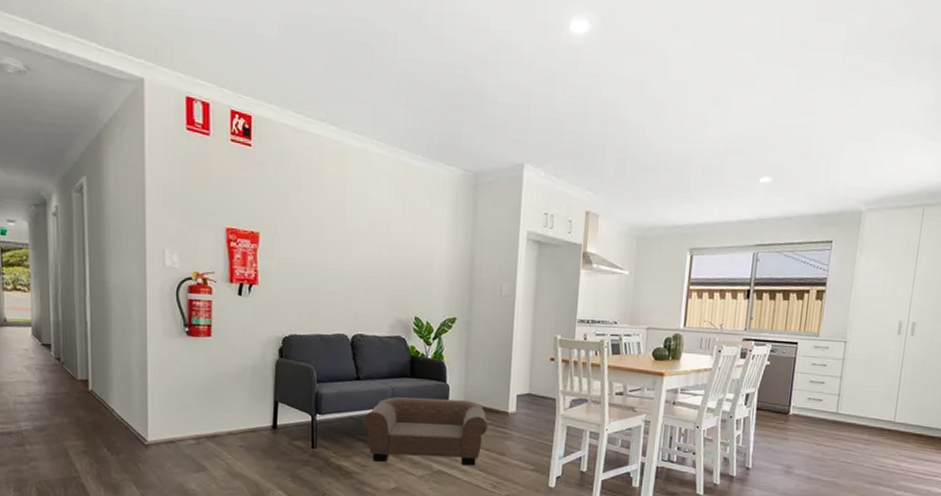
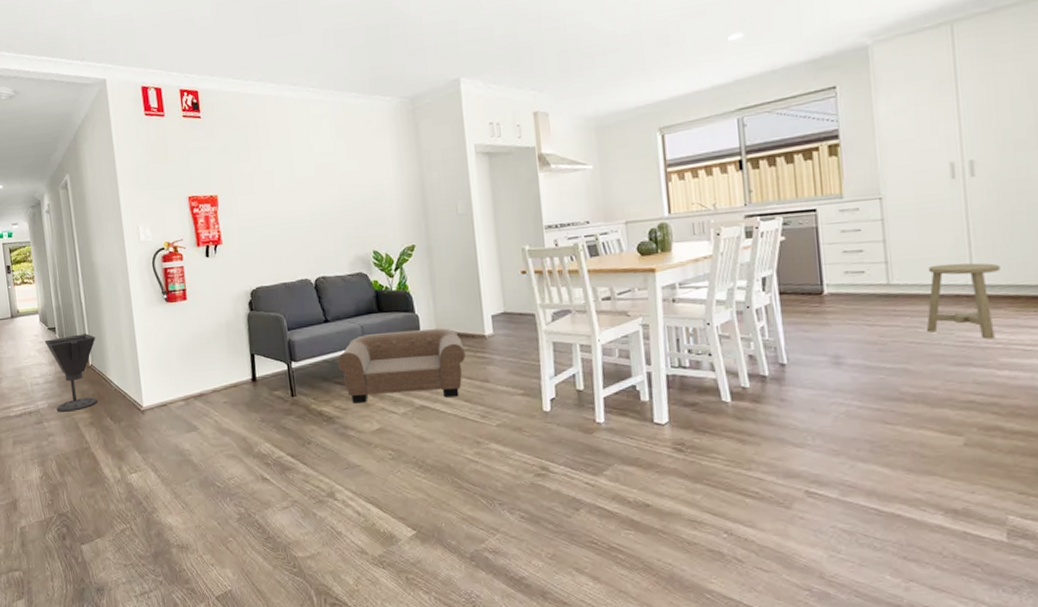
umbrella stand: none [36,355,99,437] -> present [44,333,98,412]
stool: none [855,402,916,466] -> present [926,262,1001,340]

